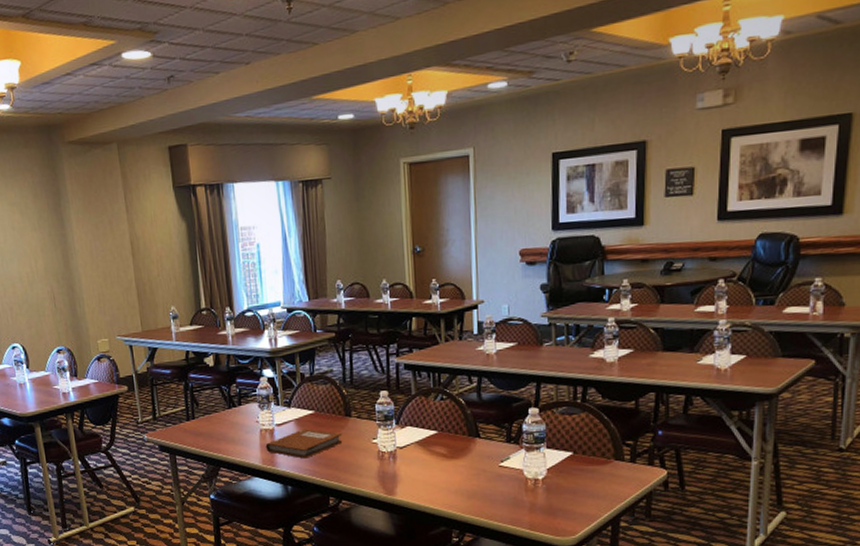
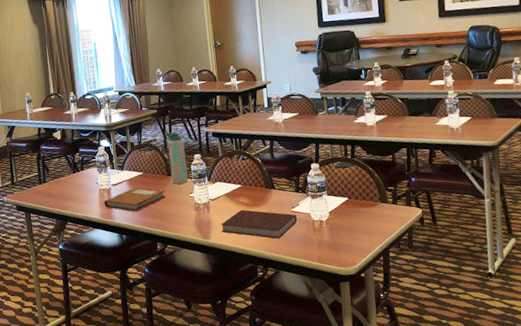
water bottle: none [343,361,371,427] -> present [164,131,188,184]
notebook: none [410,461,505,498] -> present [221,209,297,239]

